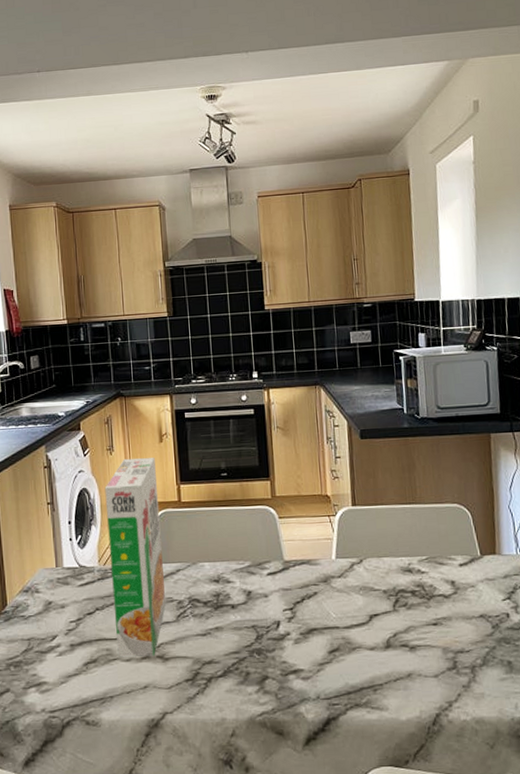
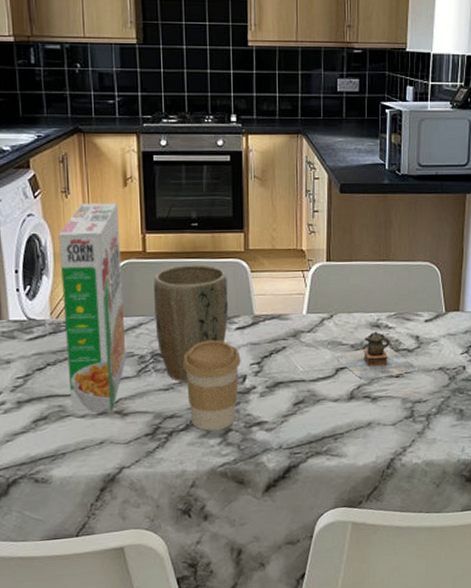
plant pot: none [189,512,259,628] -> present [154,264,228,382]
coffee cup: none [218,585,274,678] -> present [183,340,241,431]
teapot: none [365,576,457,628] -> present [333,331,418,381]

